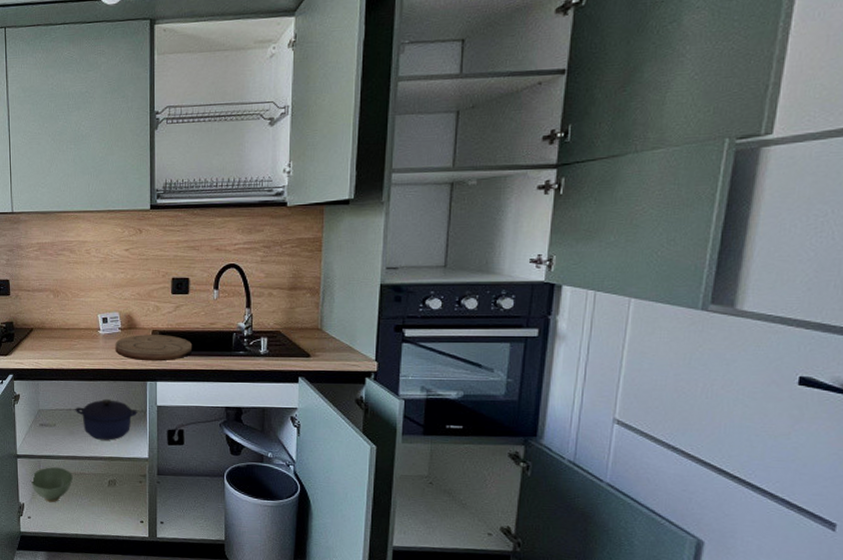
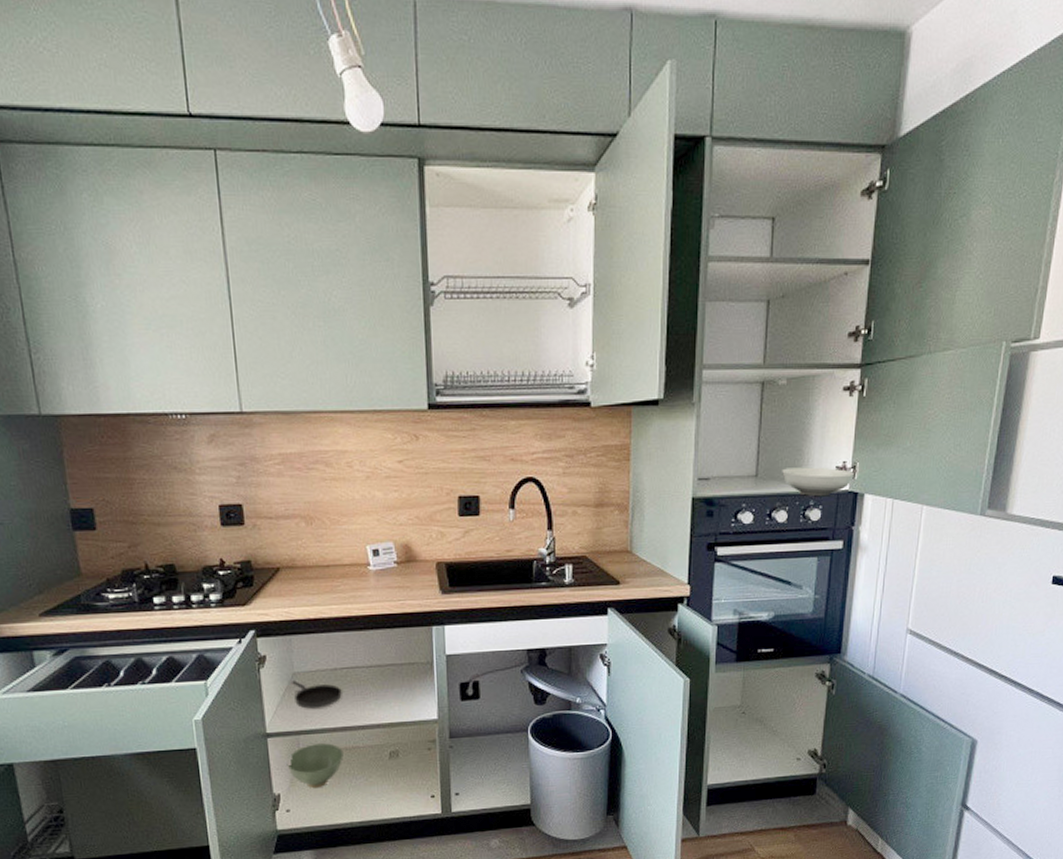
frying pan: none [36,416,74,439] -> present [290,680,342,709]
cooking pot: present [75,398,138,440] -> none [342,651,422,703]
cutting board: present [115,335,193,361] -> none [390,567,487,601]
bowl: none [472,259,552,286] -> present [782,467,855,496]

